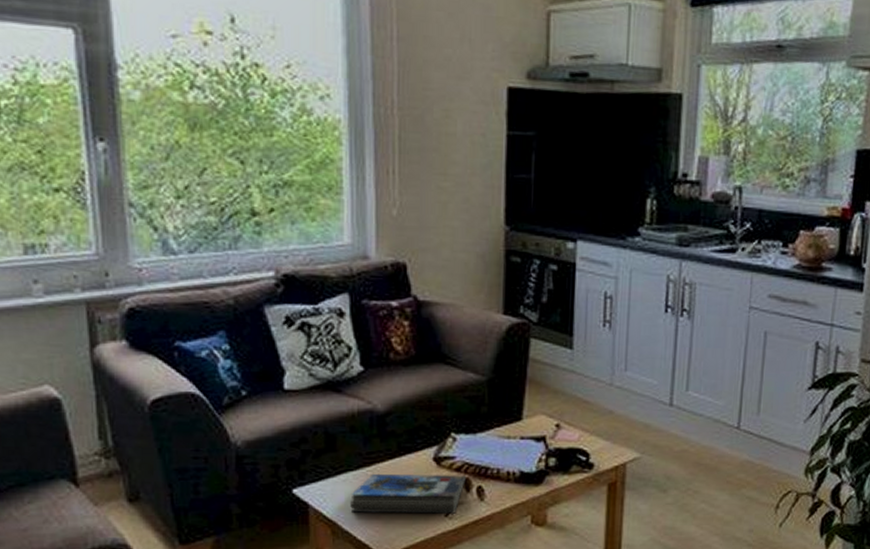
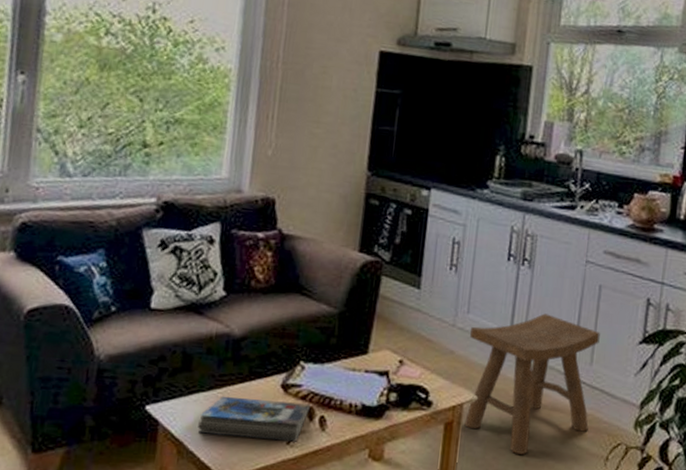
stool: none [628,365,767,509] -> present [464,313,600,455]

